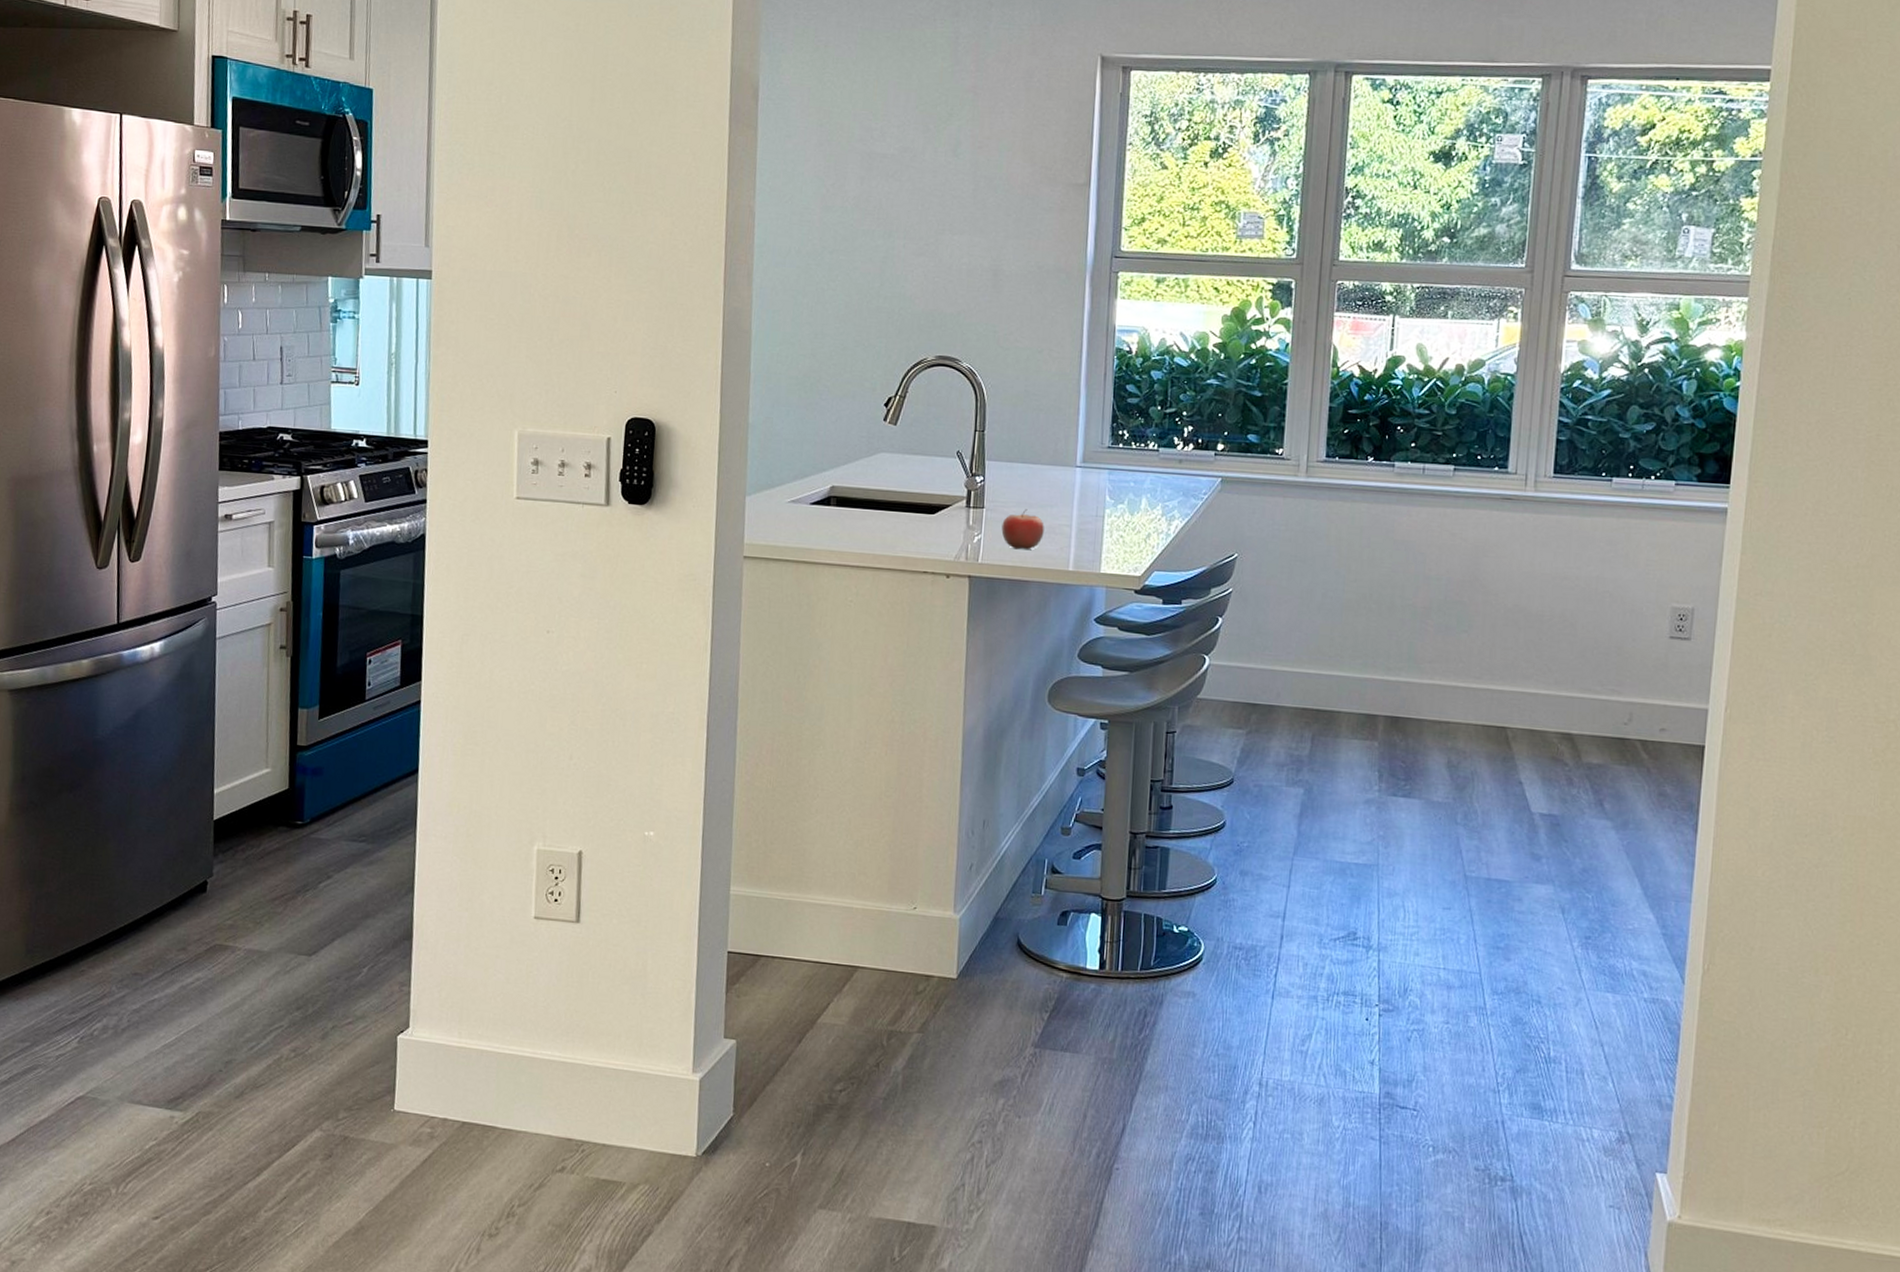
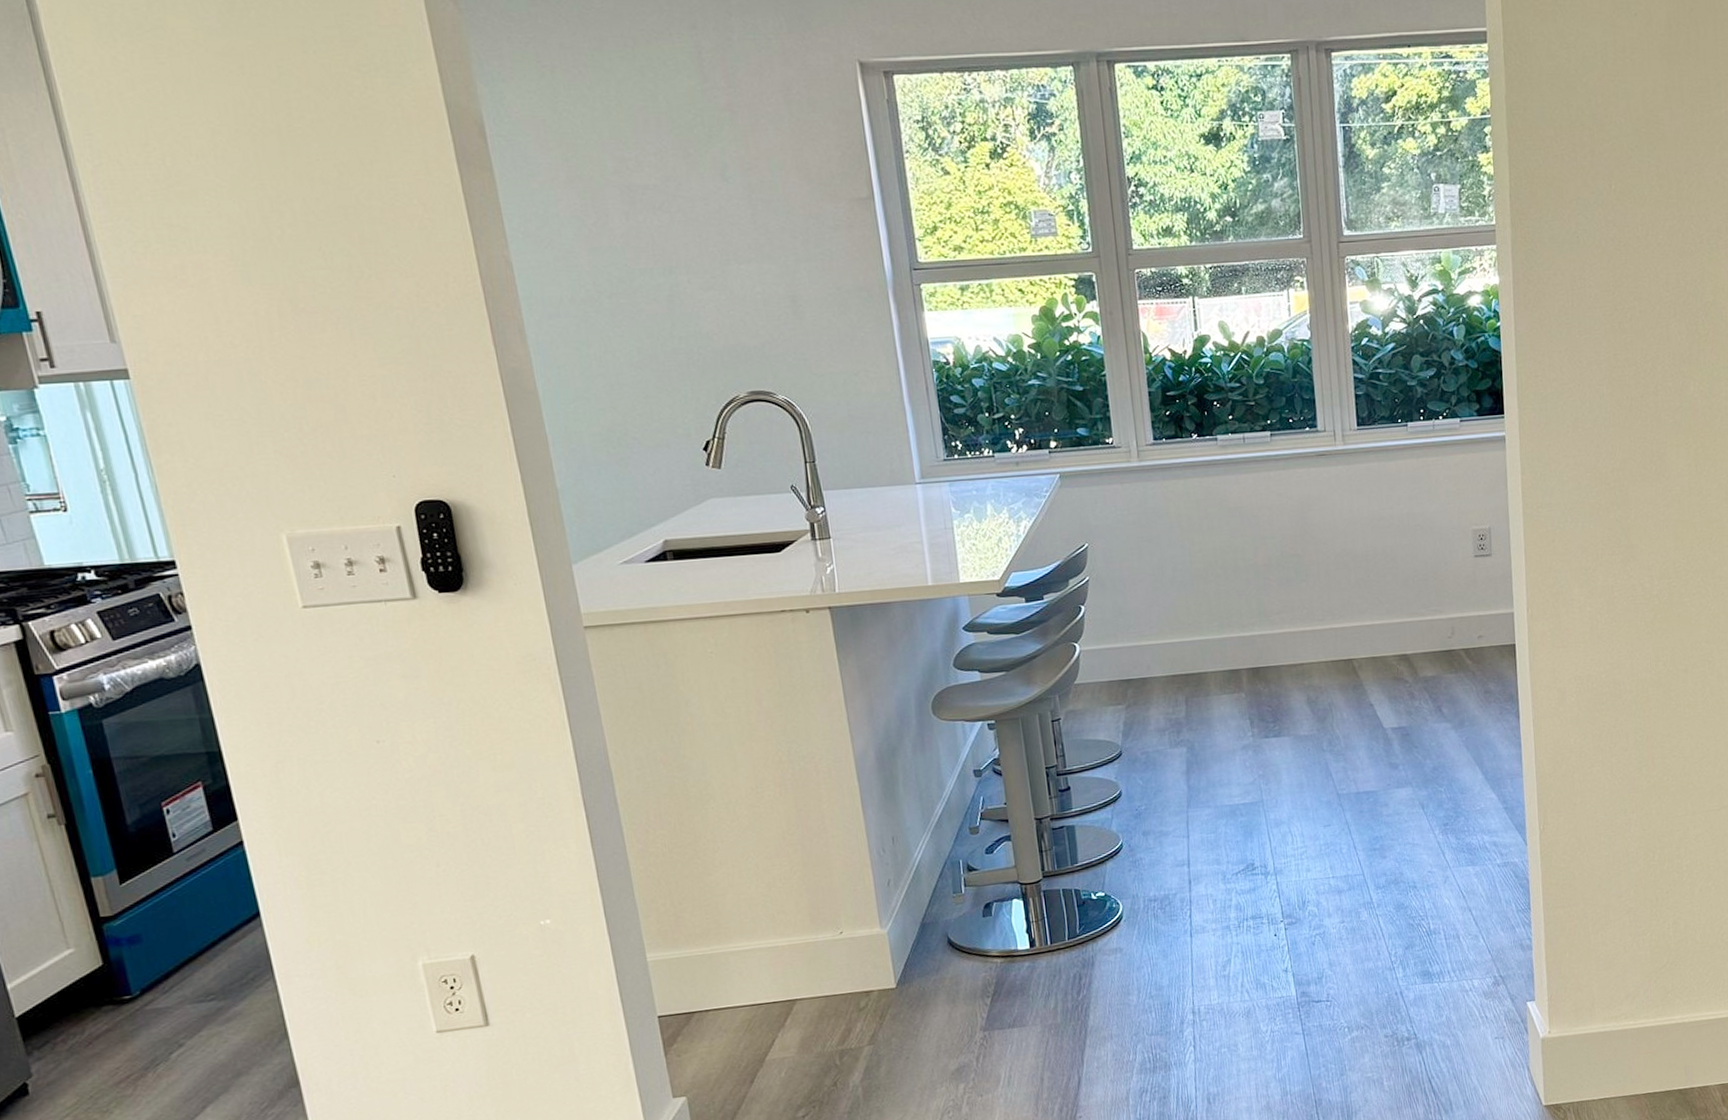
fruit: present [1001,509,1044,550] -> none [852,532,897,574]

